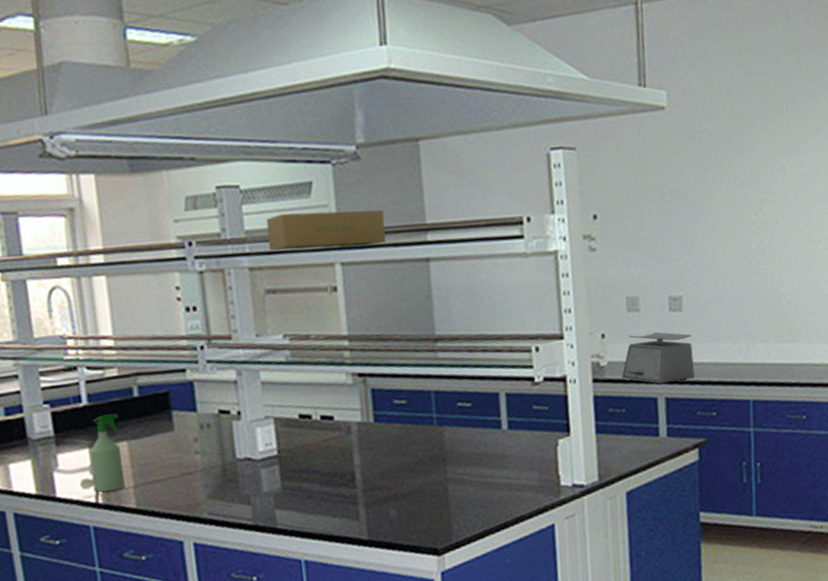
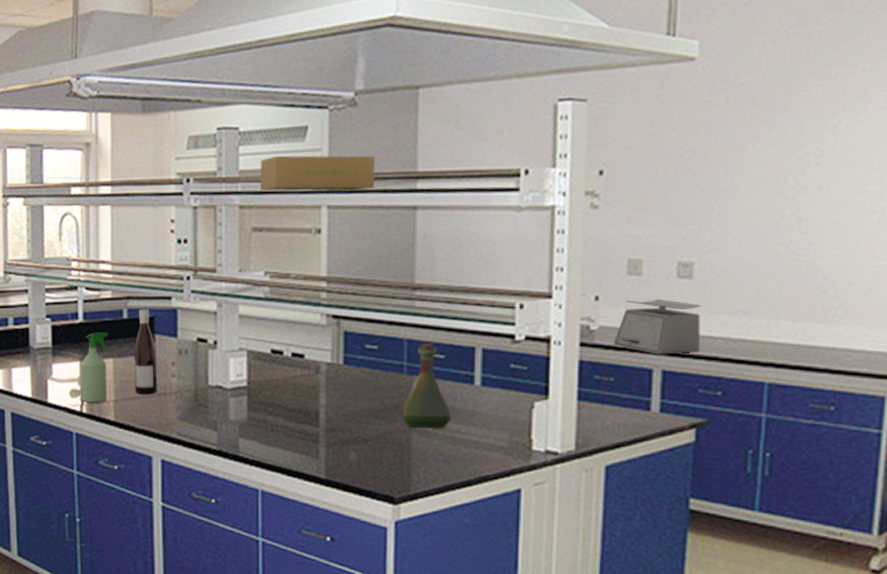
bottle: none [150,383,181,476] -> present [134,308,157,394]
flask: none [436,392,484,478] -> present [402,342,451,429]

